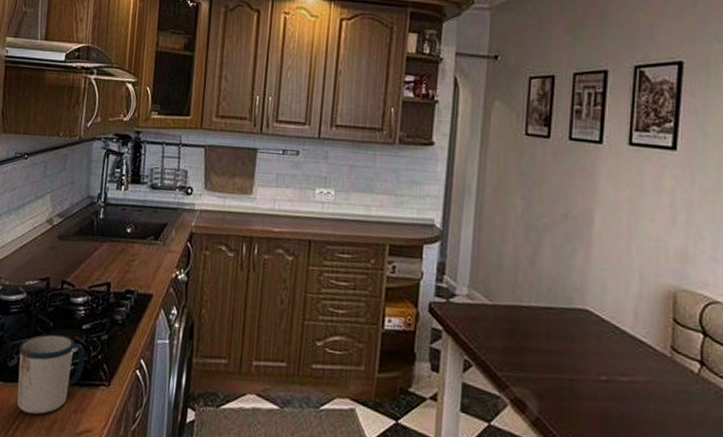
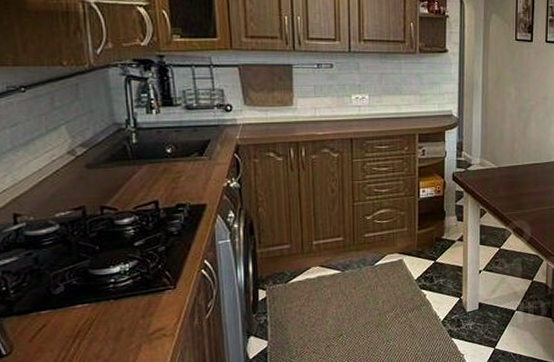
mug: present [17,334,85,415] -> none [63,255,143,331]

